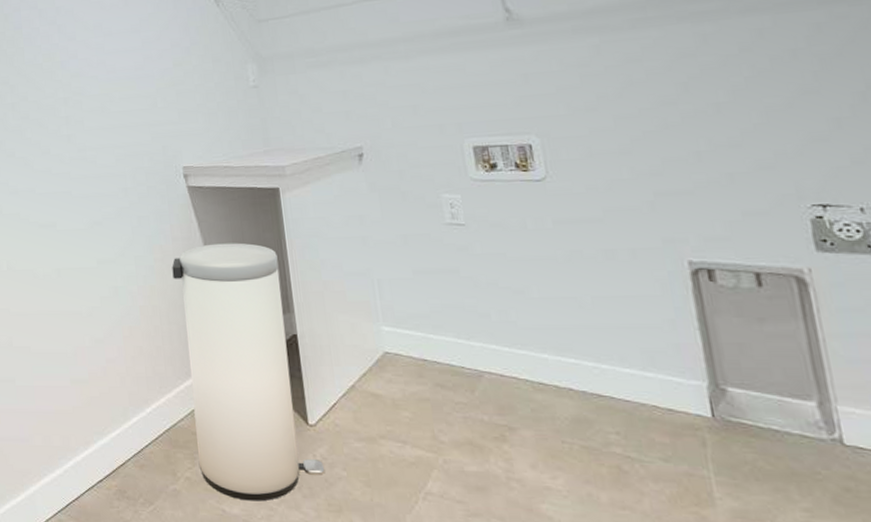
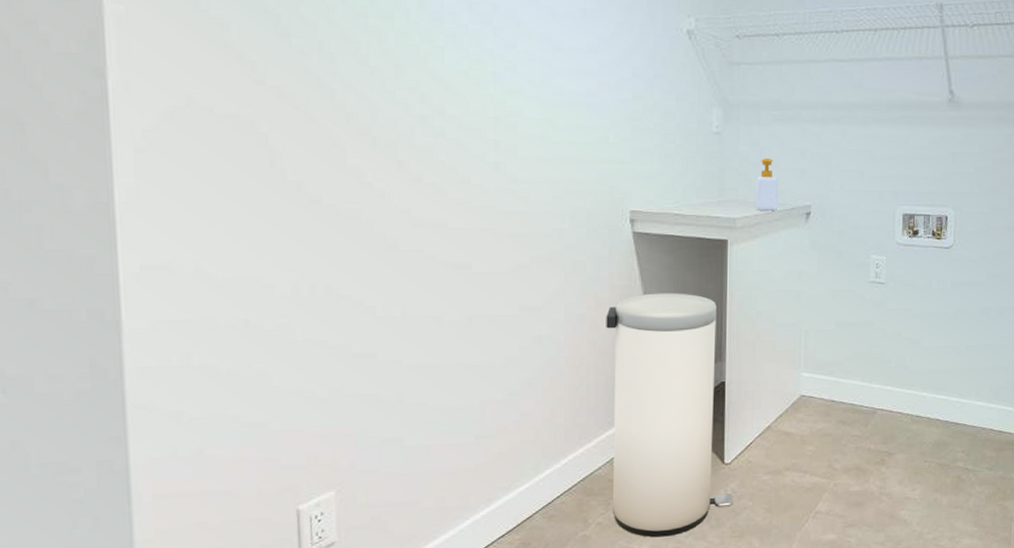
soap bottle: none [300,103,328,156] -> present [753,157,779,211]

